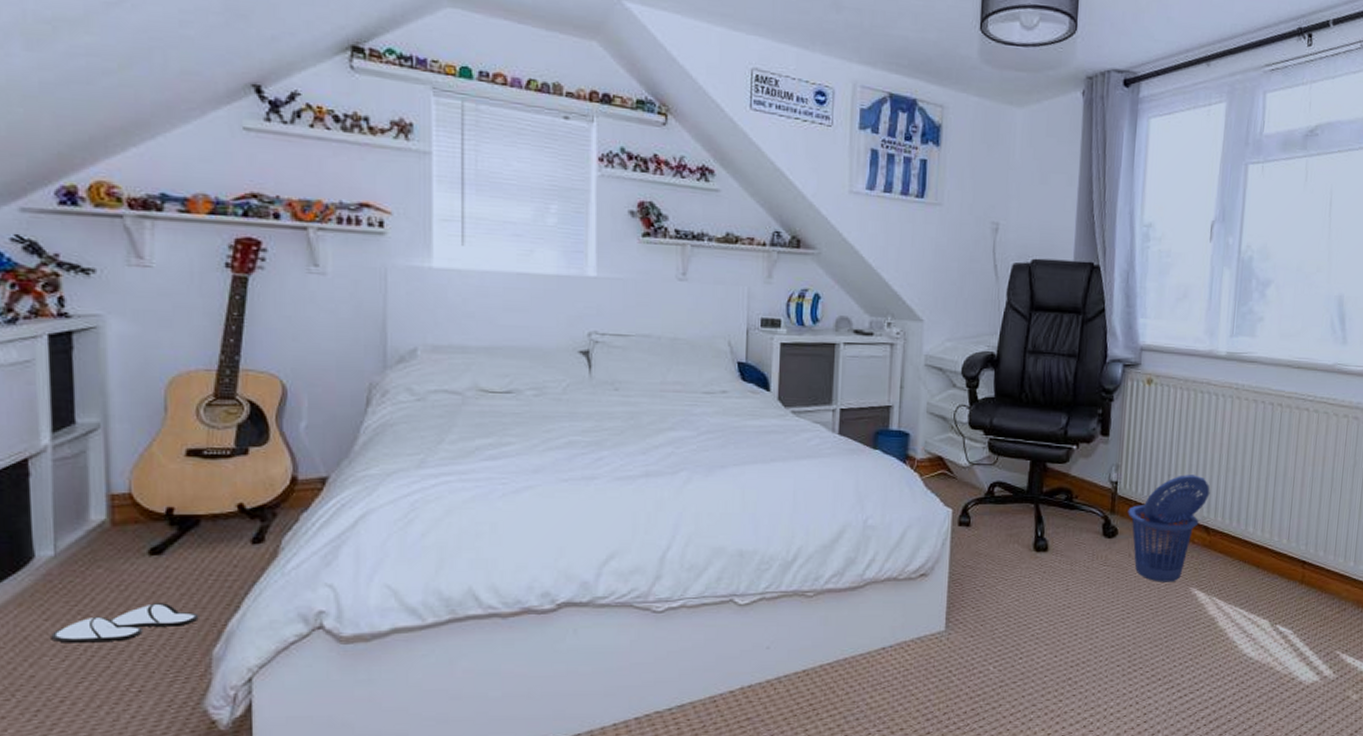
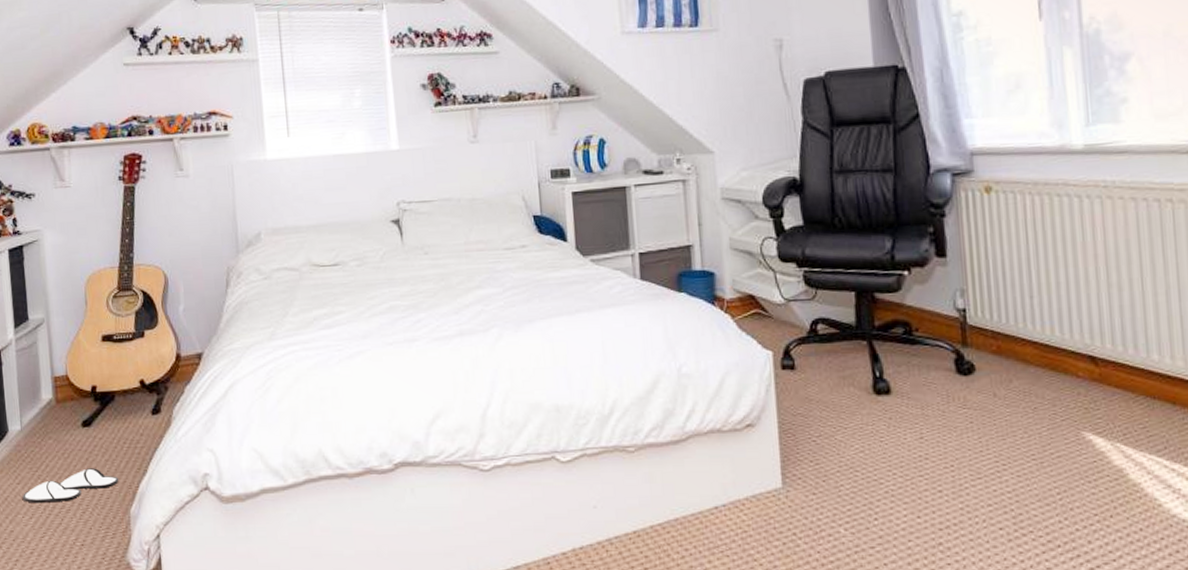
laundry basket: present [1128,475,1210,582] -> none [984,294,1090,427]

